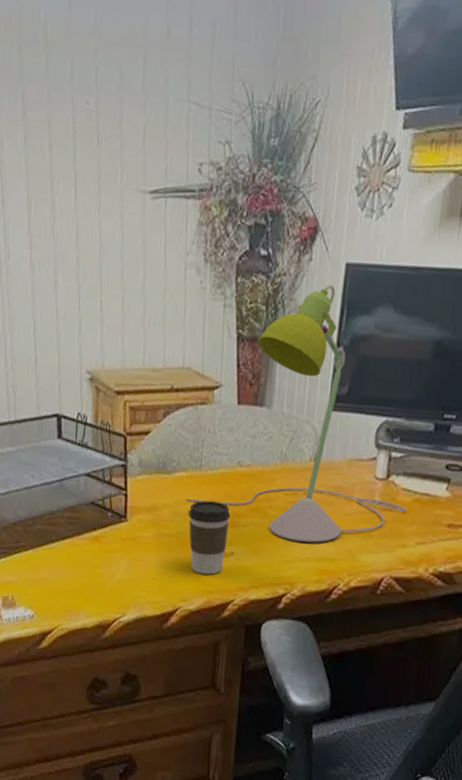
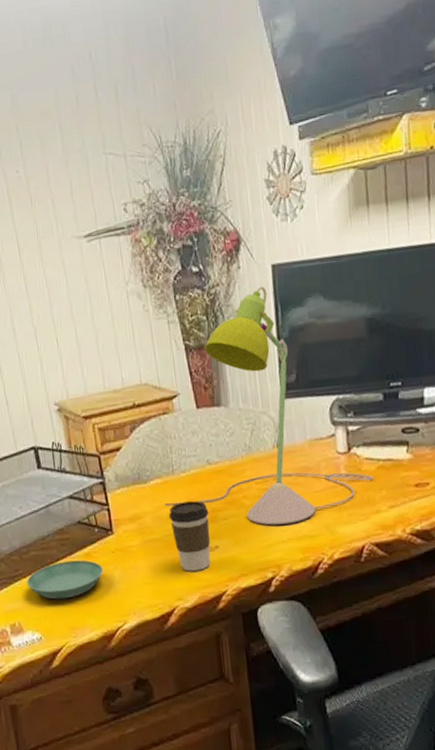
saucer: none [27,540,110,580] -> present [26,559,104,600]

